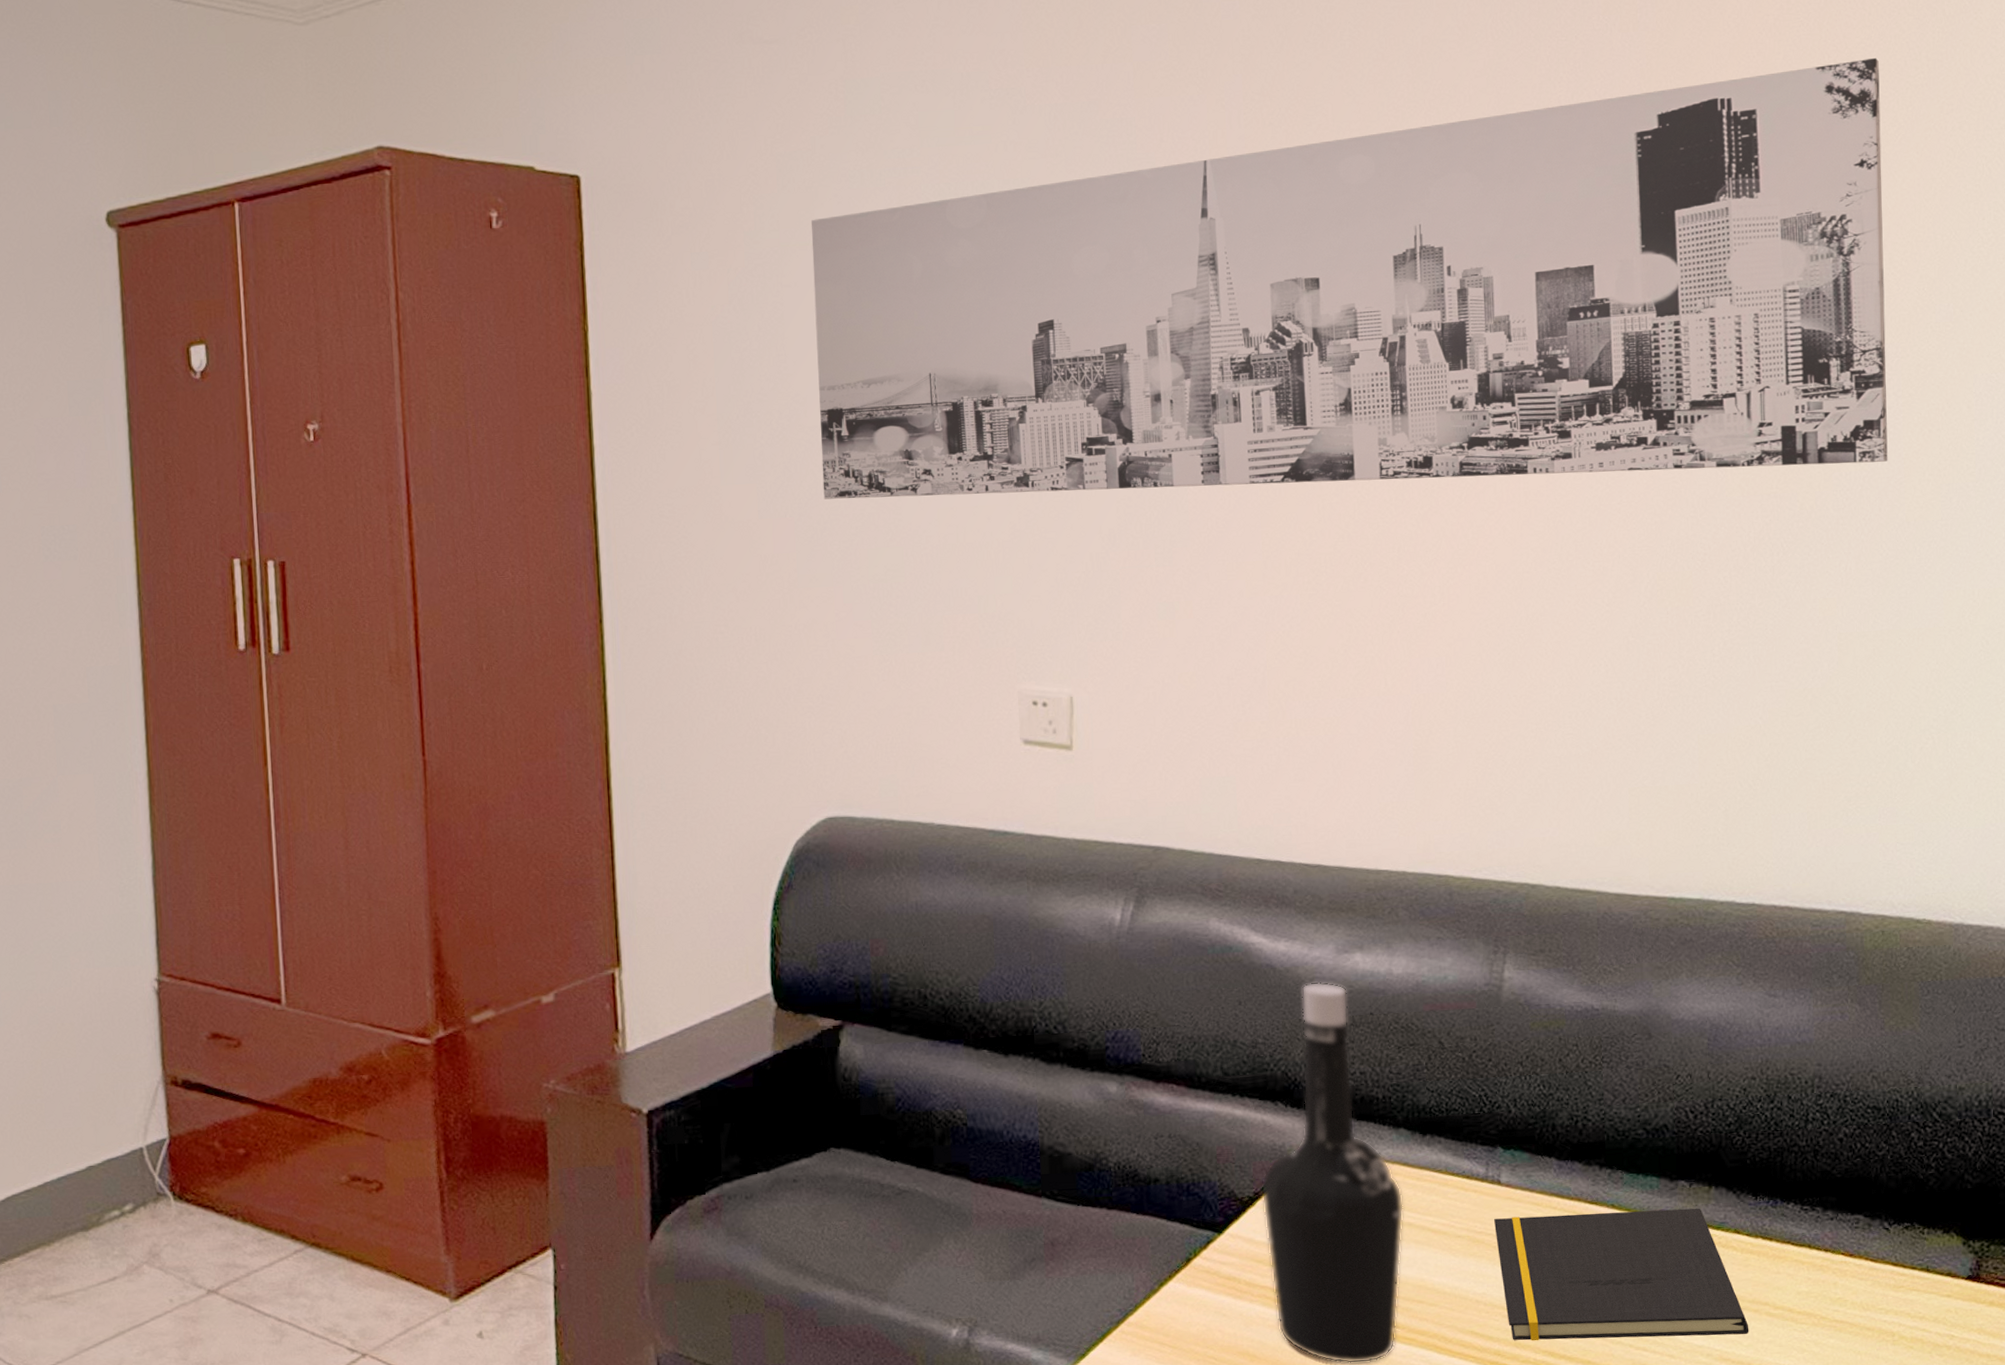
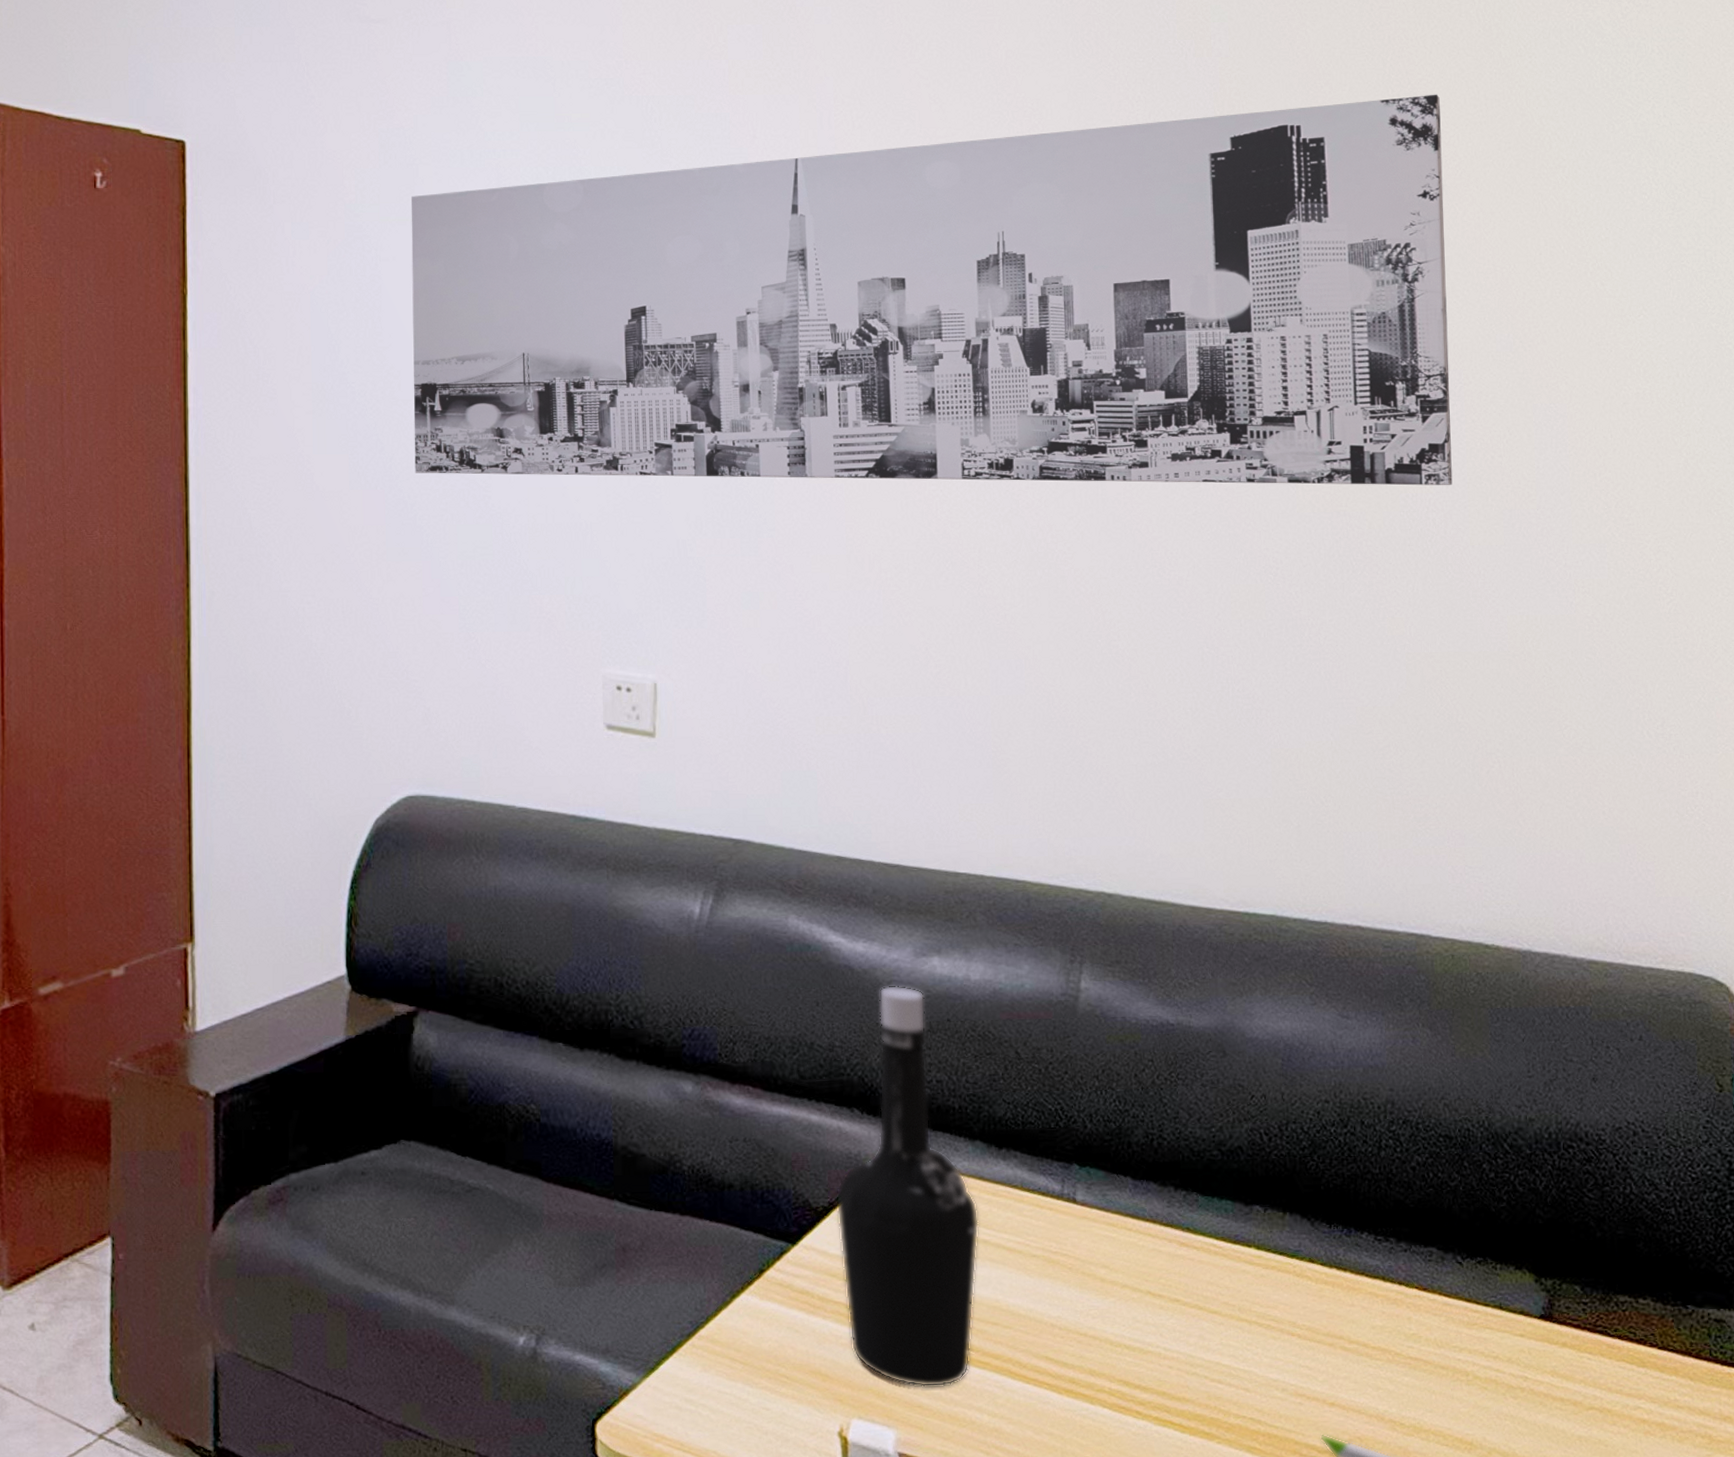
notepad: present [1494,1208,1749,1341] -> none [1070,1234,1324,1370]

